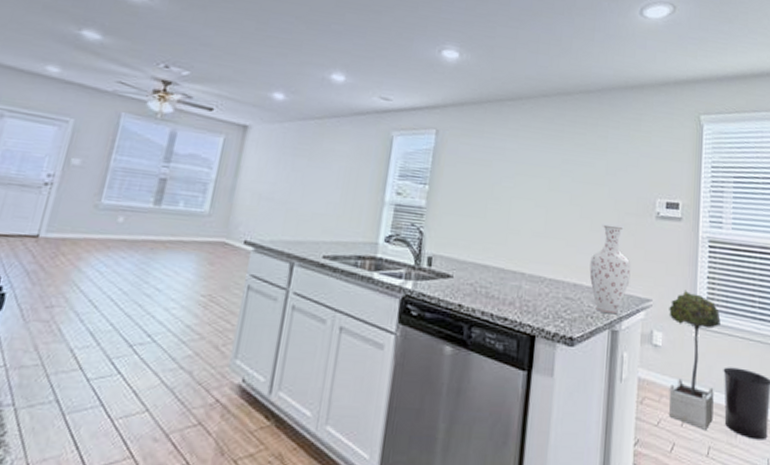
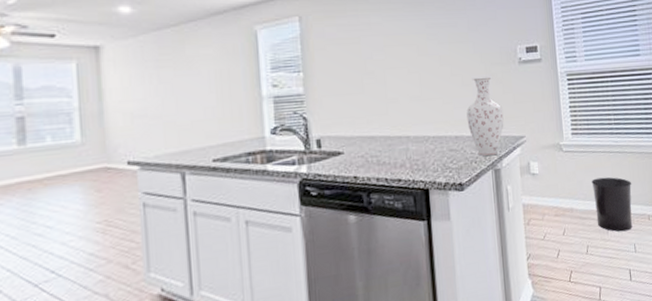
potted tree: present [668,290,721,430] -> none [540,121,588,234]

